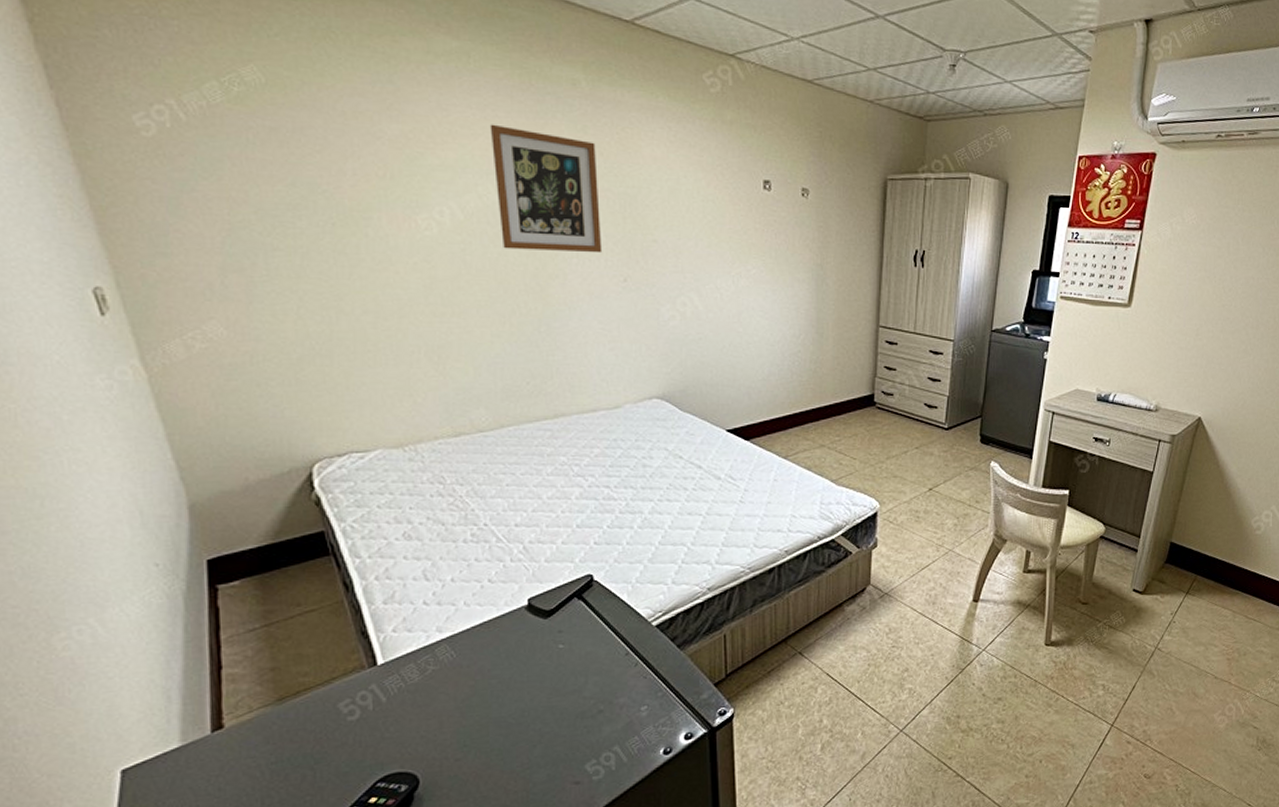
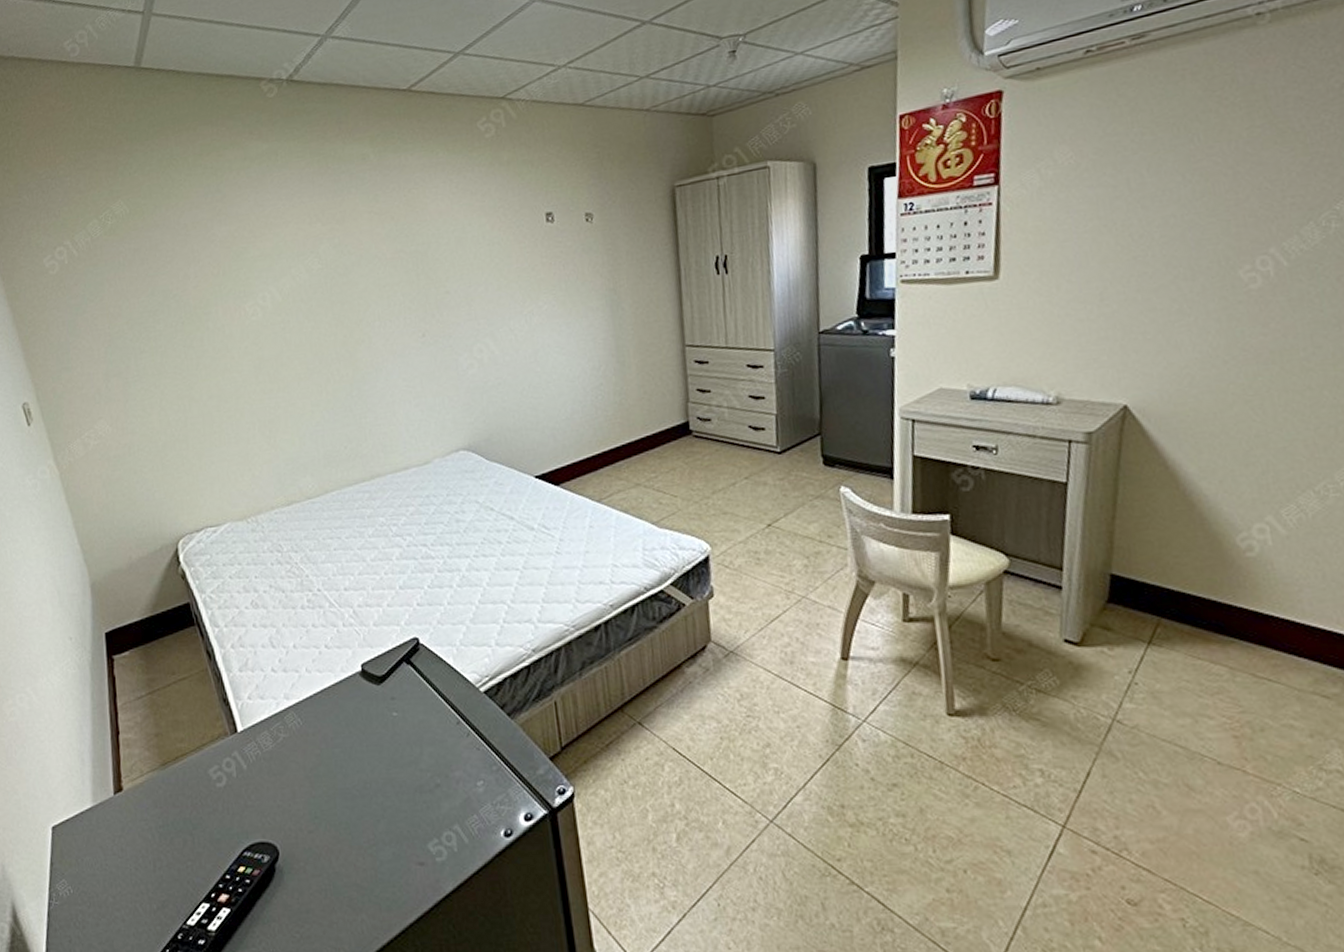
wall art: present [489,124,603,253] -> none [297,208,401,322]

